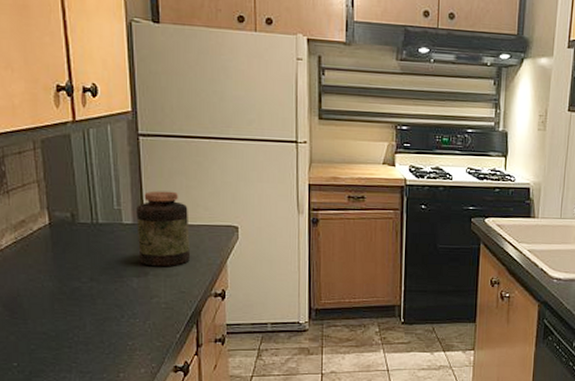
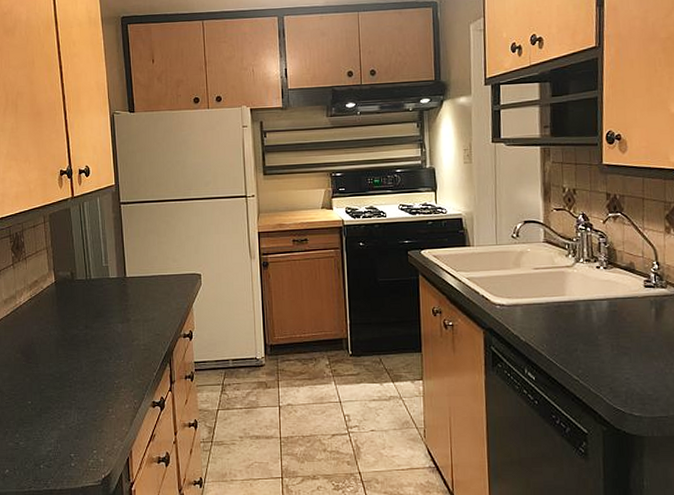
jar: present [136,191,191,267] -> none [120,248,164,314]

